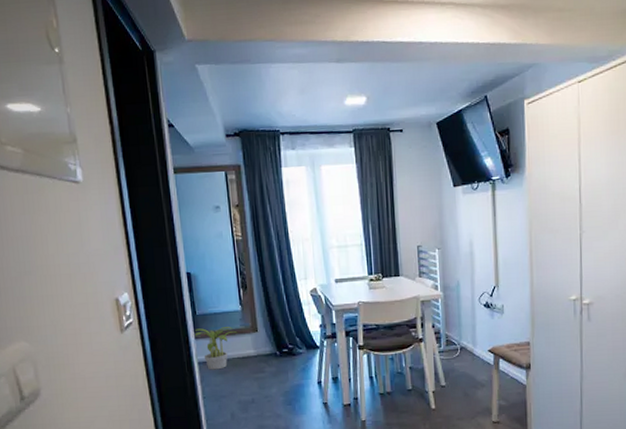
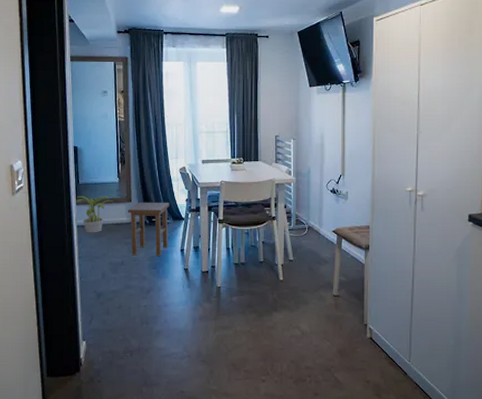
stool: none [253,330,304,392] -> present [127,202,170,256]

